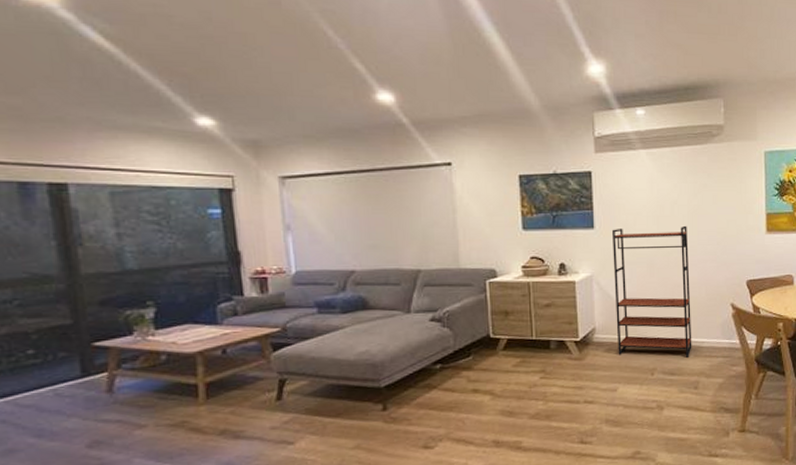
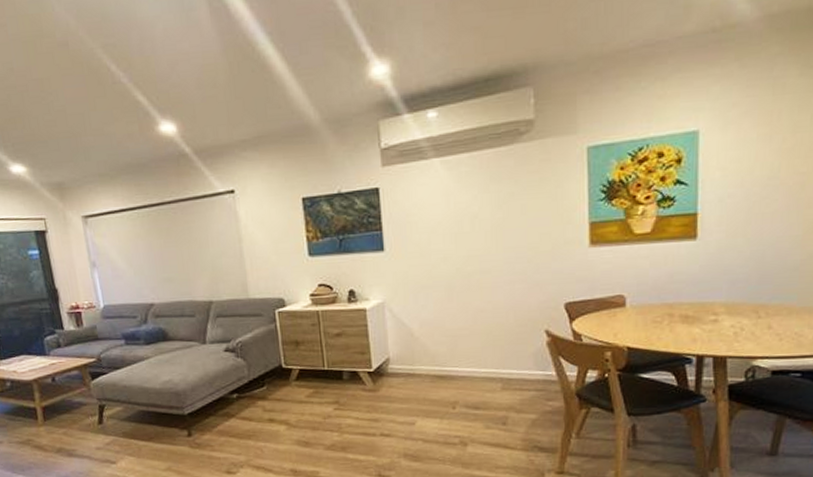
bookshelf: present [612,225,692,357] -> none [404,242,499,390]

